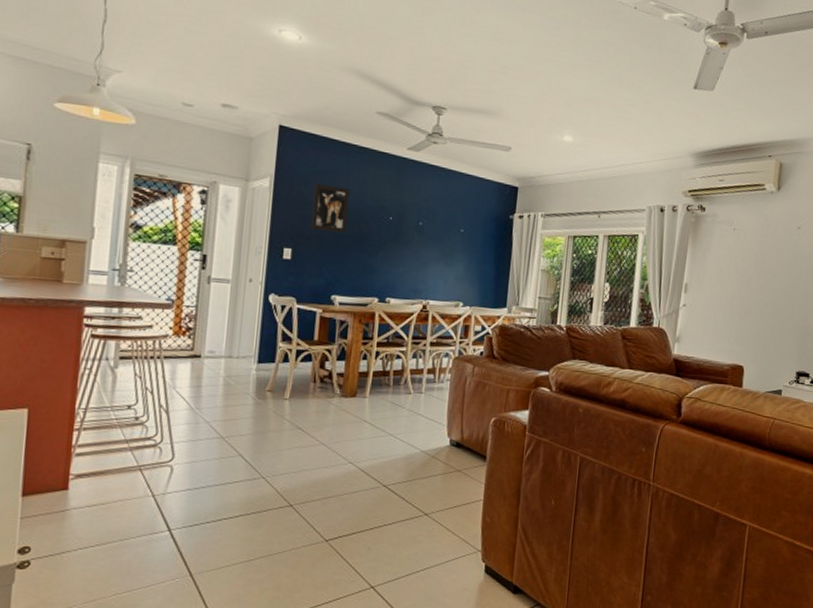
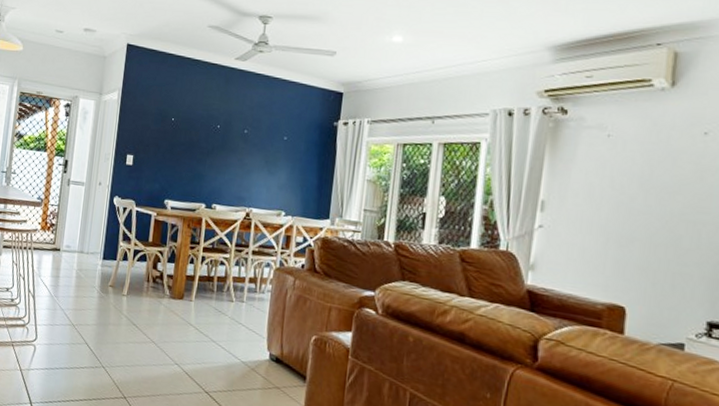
wall art: present [311,183,350,233] -> none [150,95,183,141]

